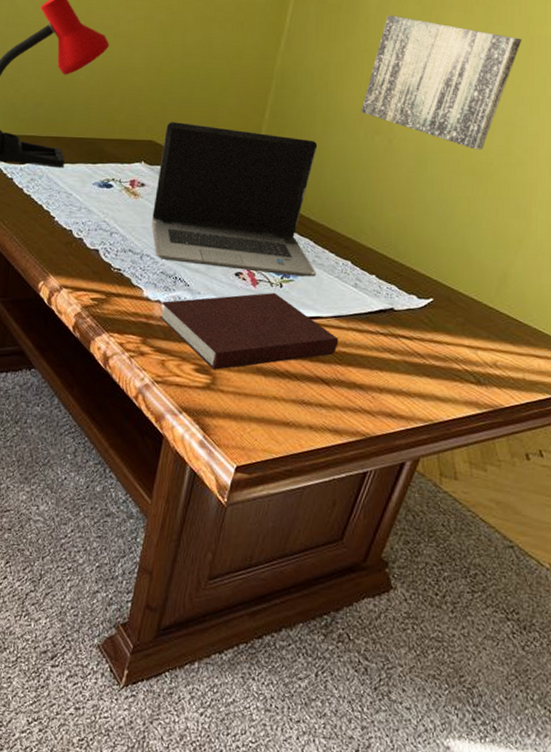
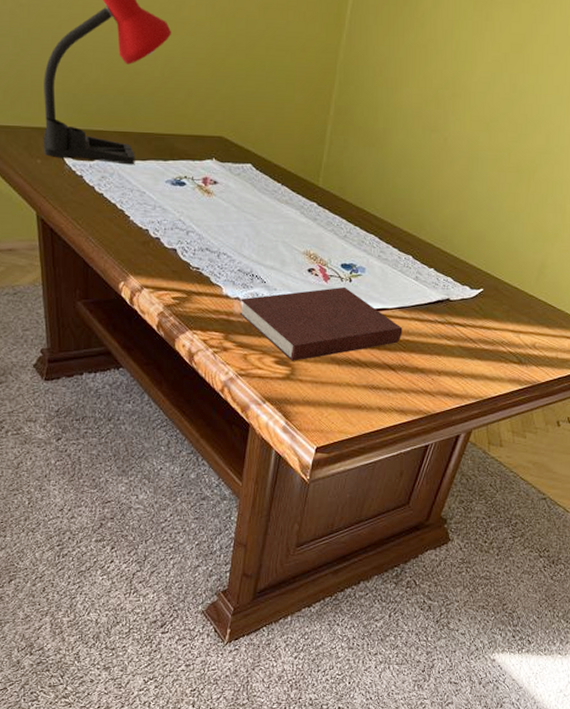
laptop computer: present [151,122,318,277] -> none [227,117,381,272]
wall art: present [360,15,522,150] -> none [419,10,562,148]

